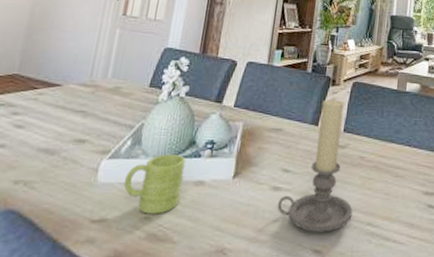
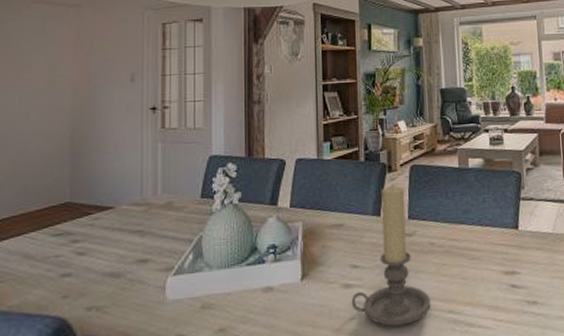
mug: present [124,153,186,214] -> none [194,262,251,326]

